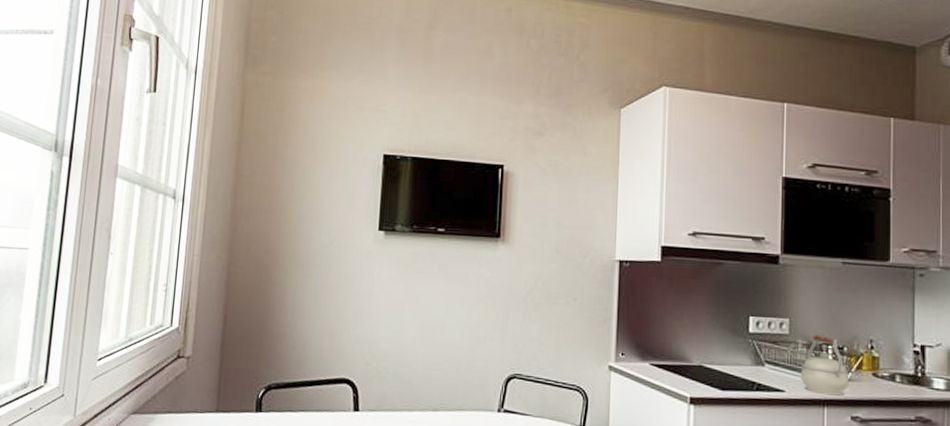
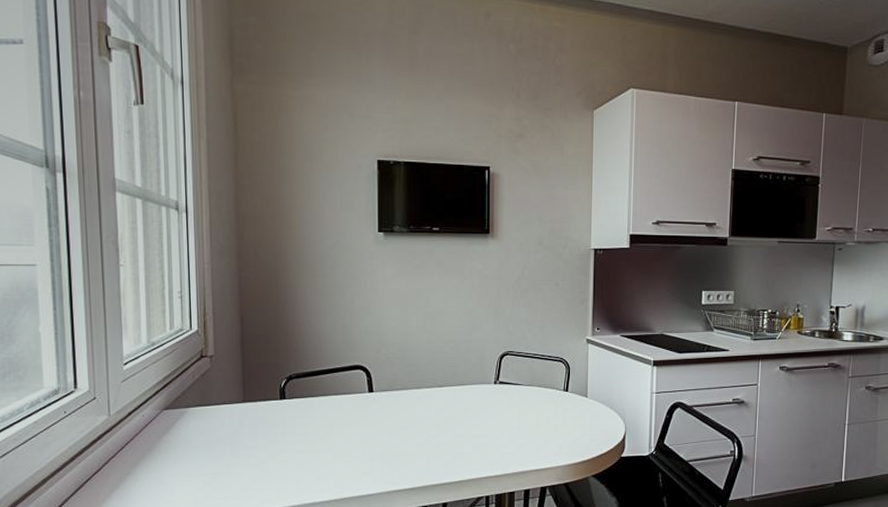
kettle: present [800,334,850,396] -> none [741,303,780,351]

